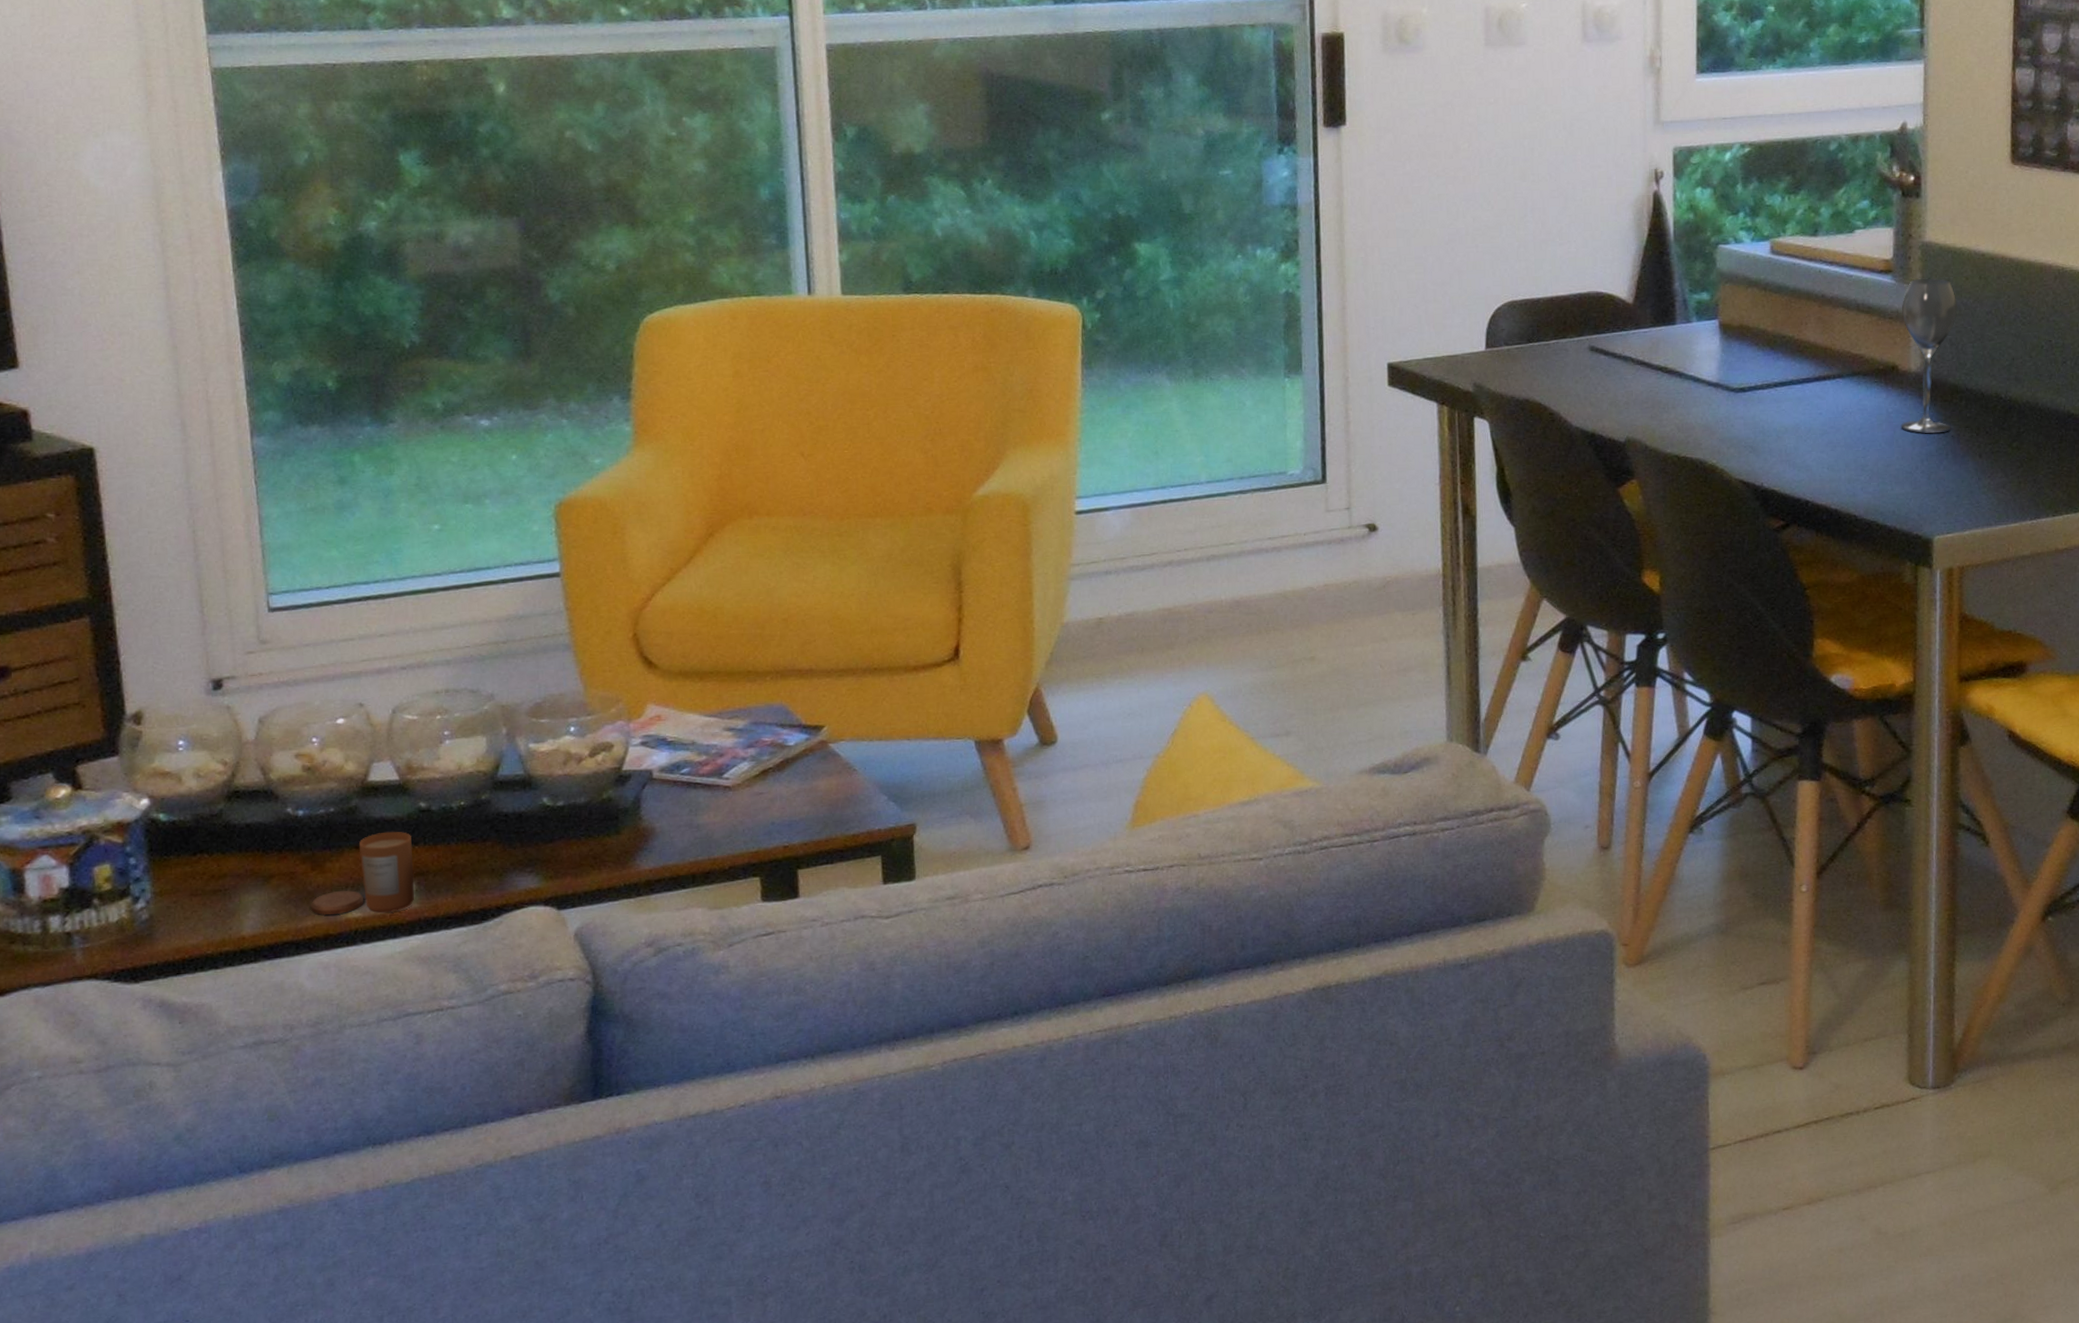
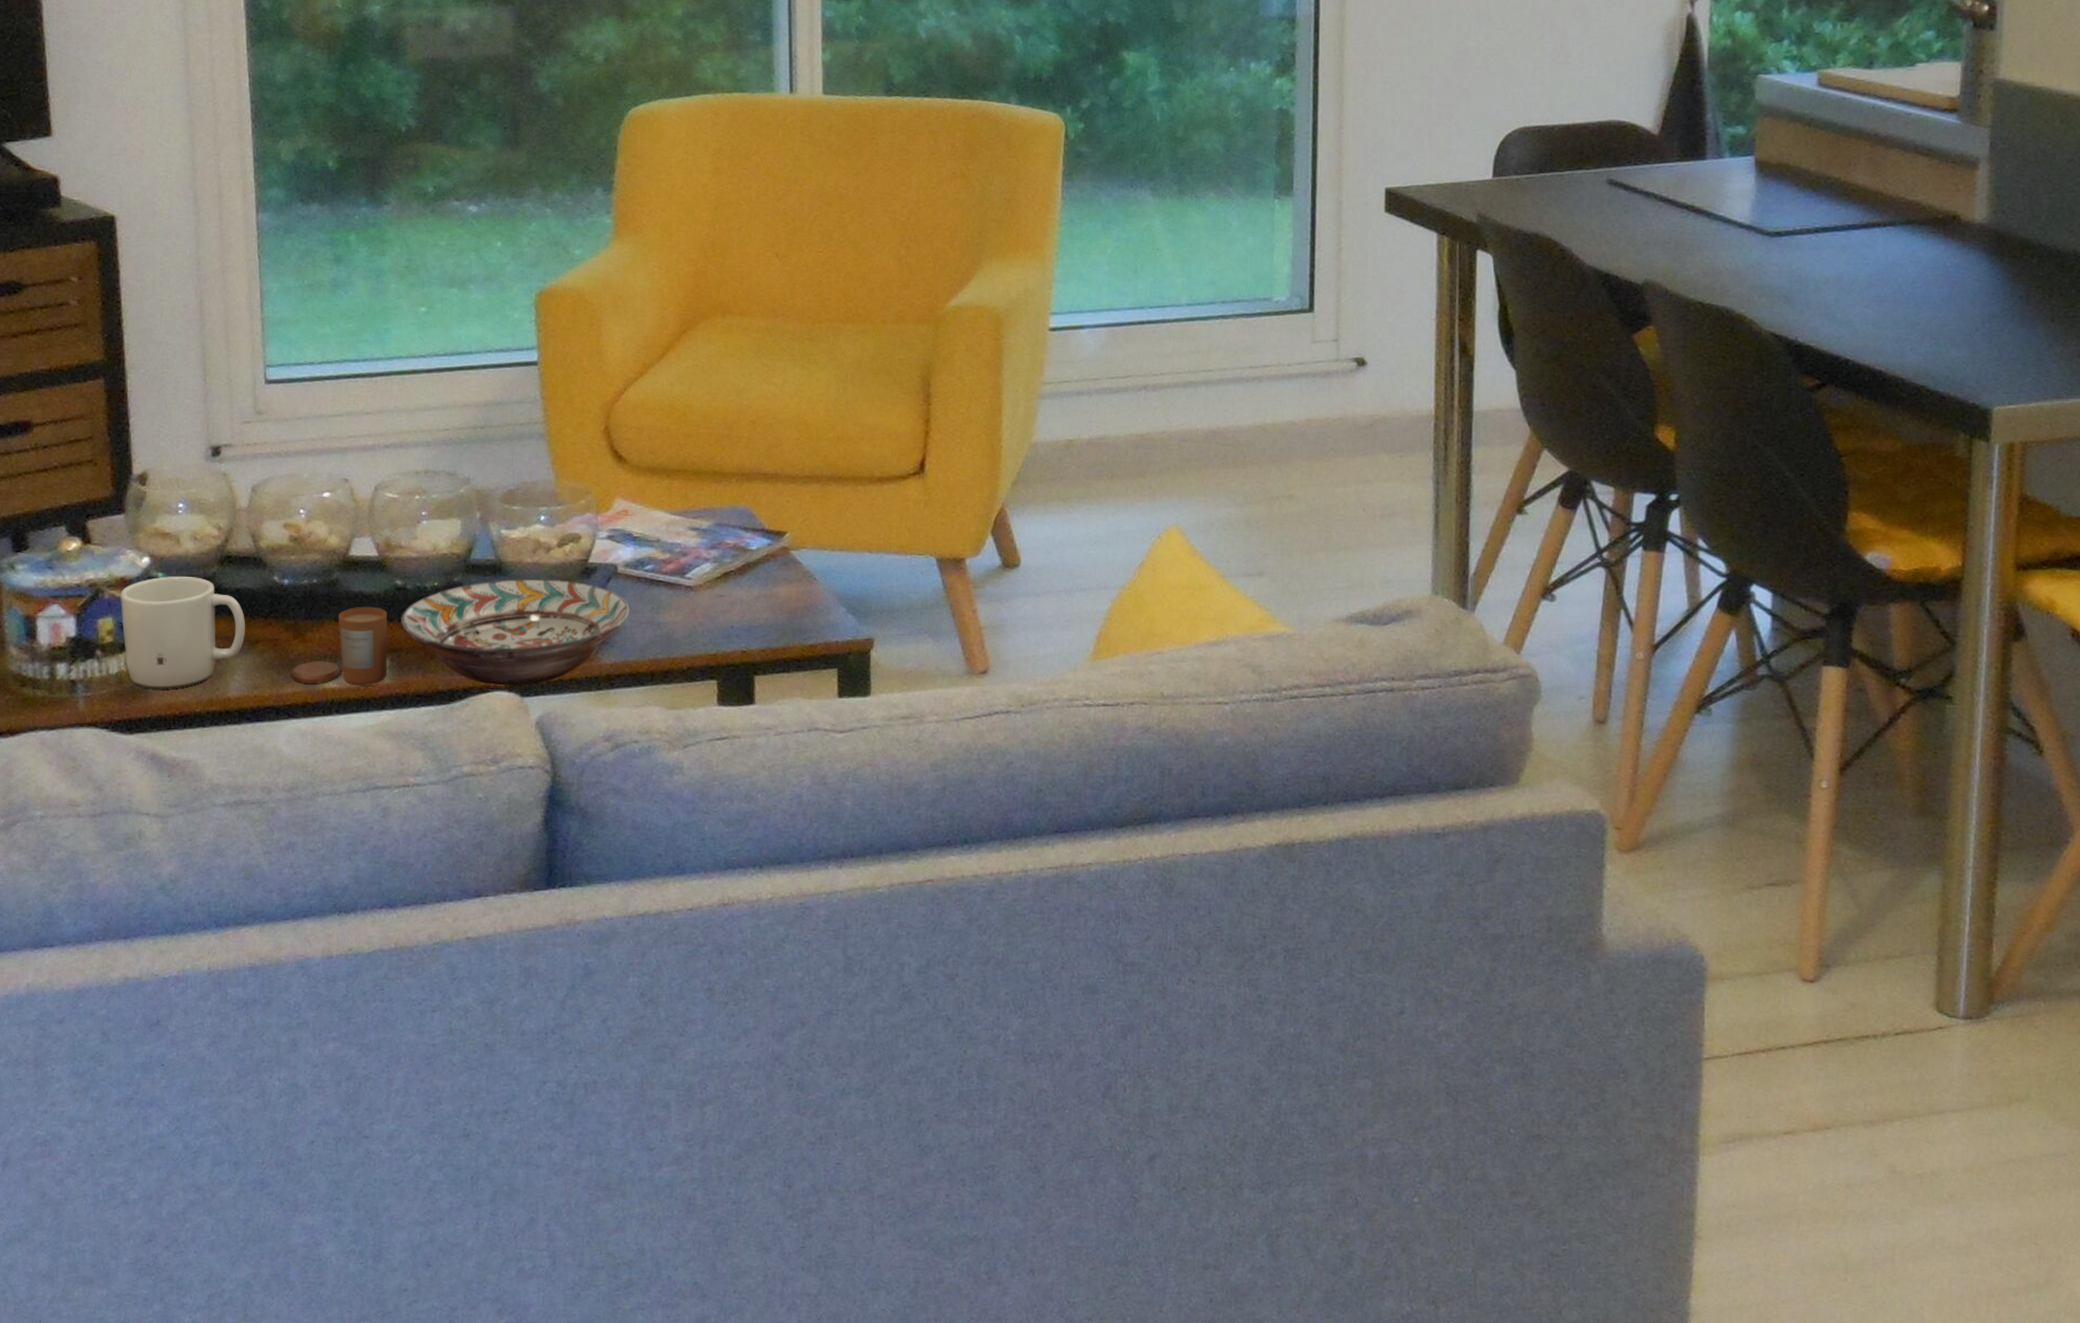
mug: none [117,815,259,934] -> present [120,576,246,690]
decorative bowl: none [427,789,668,900] -> present [401,578,630,685]
wineglass: present [1901,278,1958,434] -> none [1960,119,2033,293]

